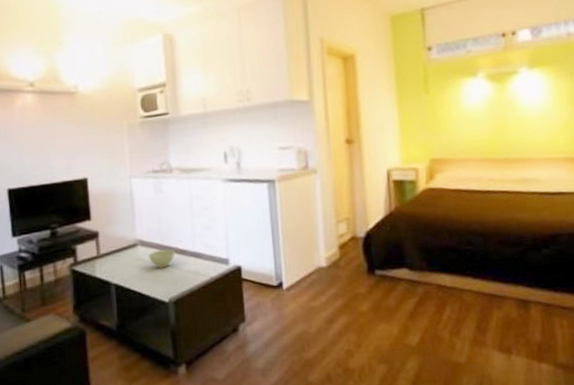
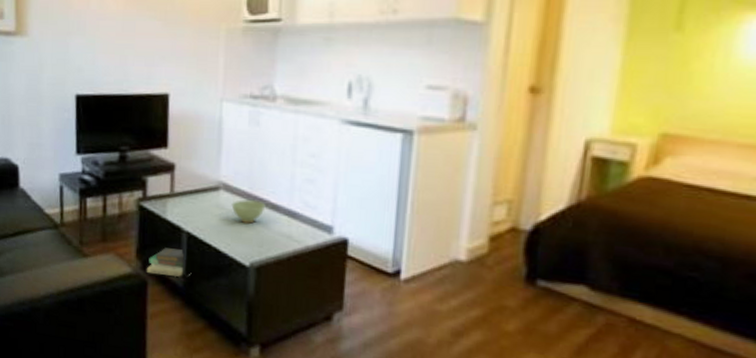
books: none [83,299,122,325] -> present [146,248,192,278]

